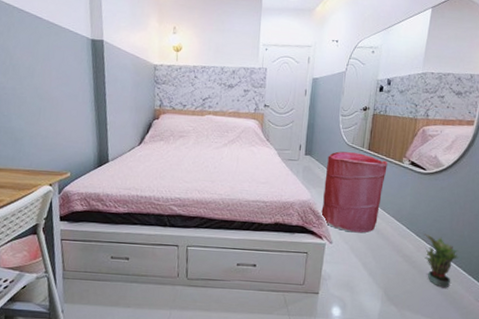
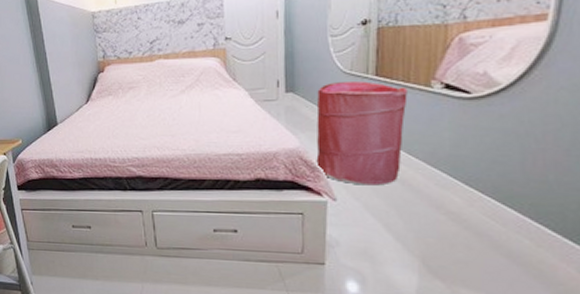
potted plant: present [424,233,460,288] -> none [477,181,543,256]

